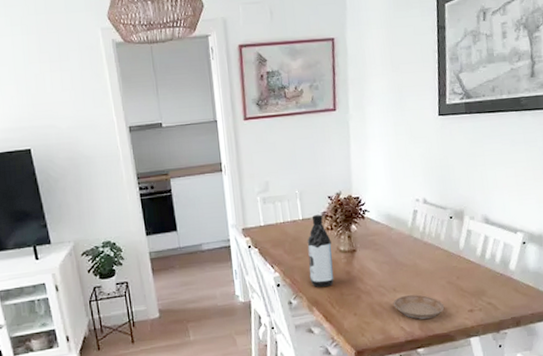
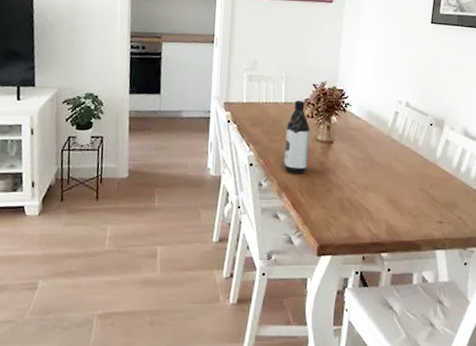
saucer: present [394,294,445,320] -> none [364,196,414,223]

